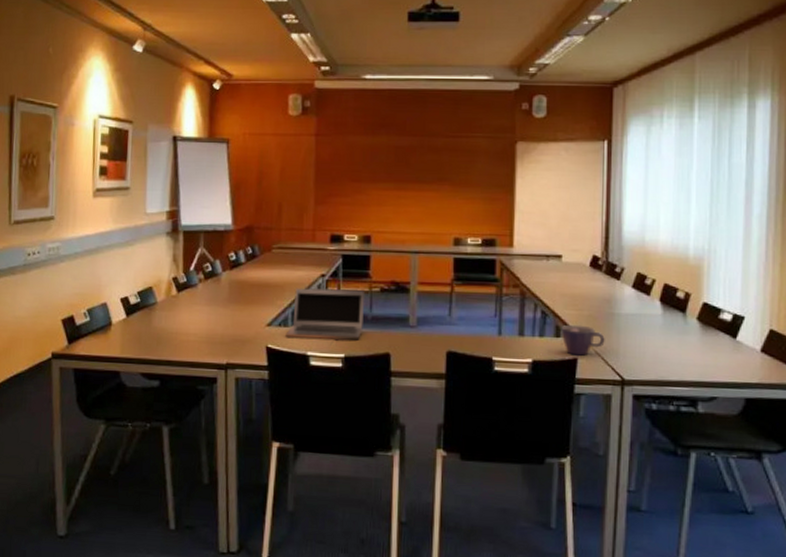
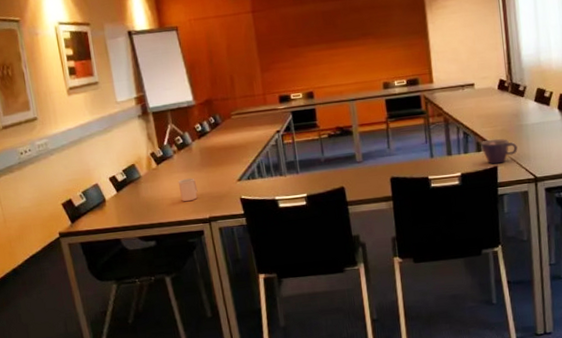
mug: none [197,313,219,341] -> present [178,178,198,202]
laptop: present [285,288,364,340] -> none [254,139,319,188]

